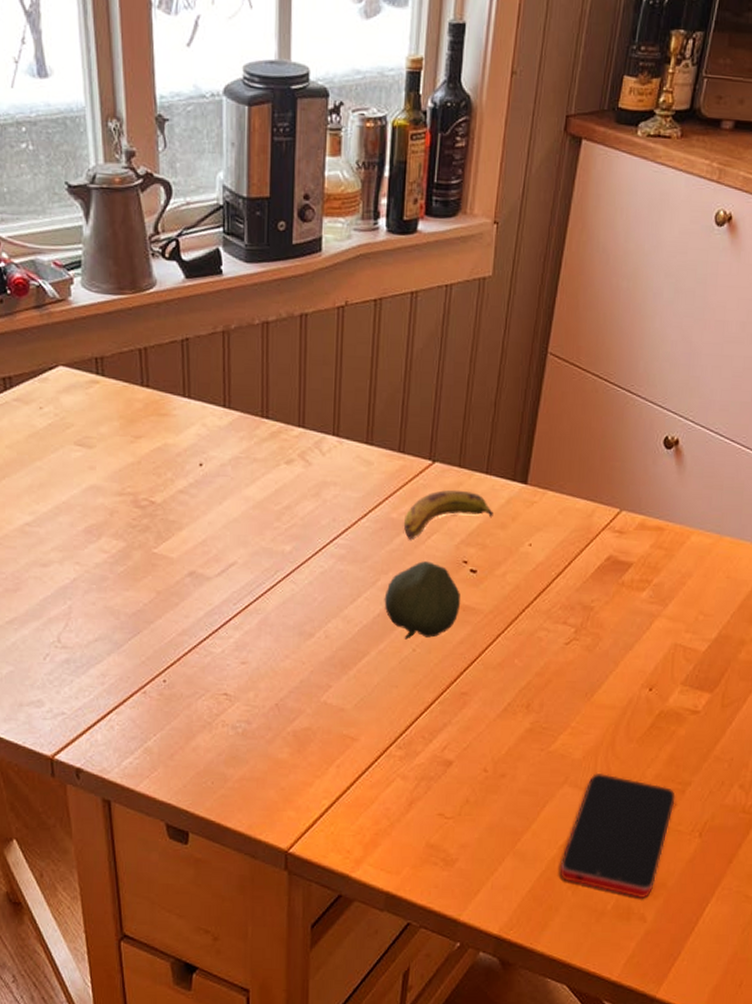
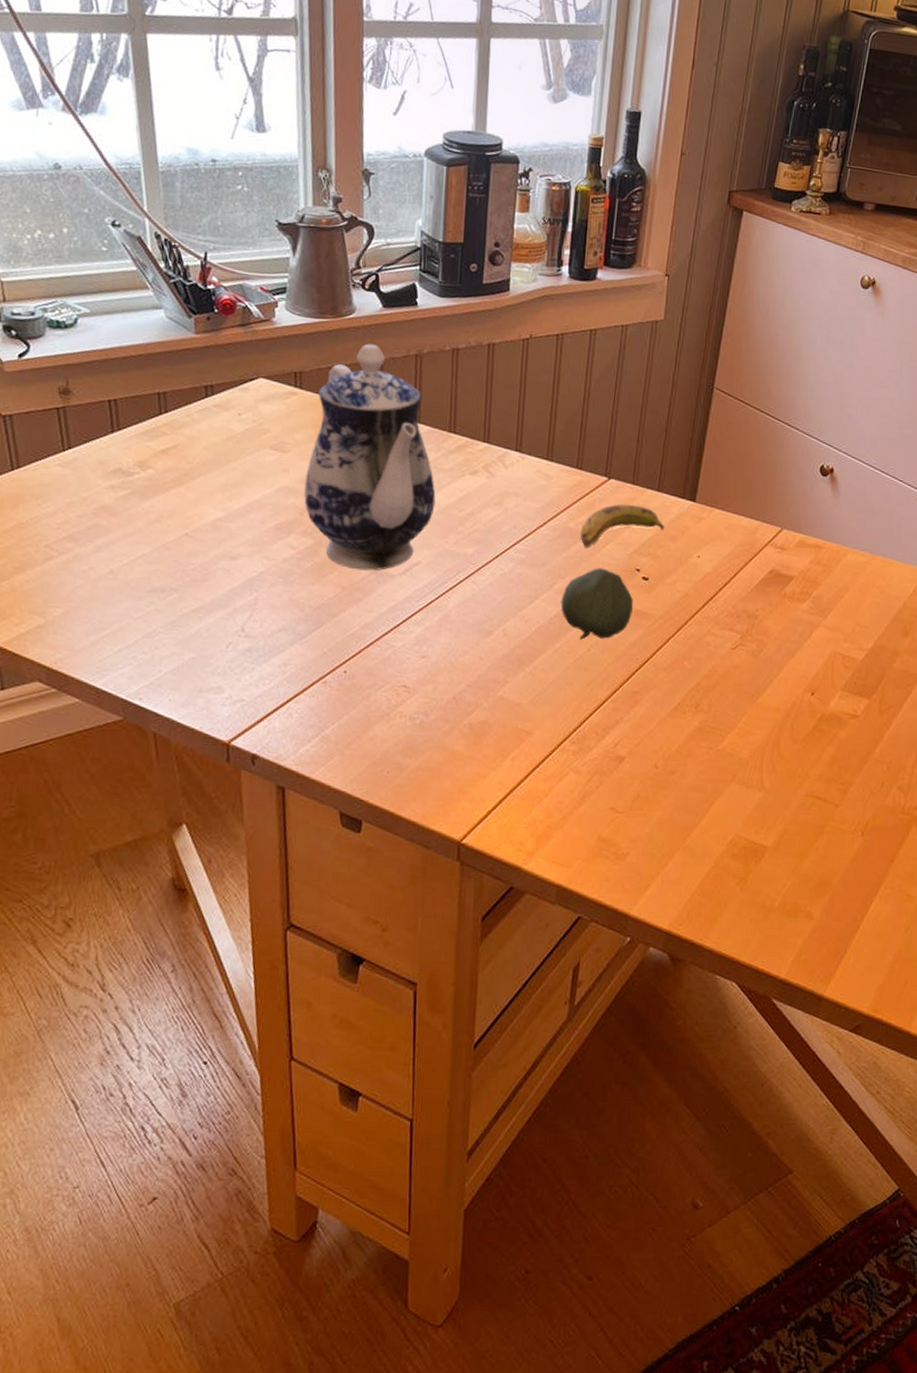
teapot: none [113,321,250,574] -> present [304,344,436,571]
smartphone: present [560,772,676,899] -> none [728,771,838,896]

